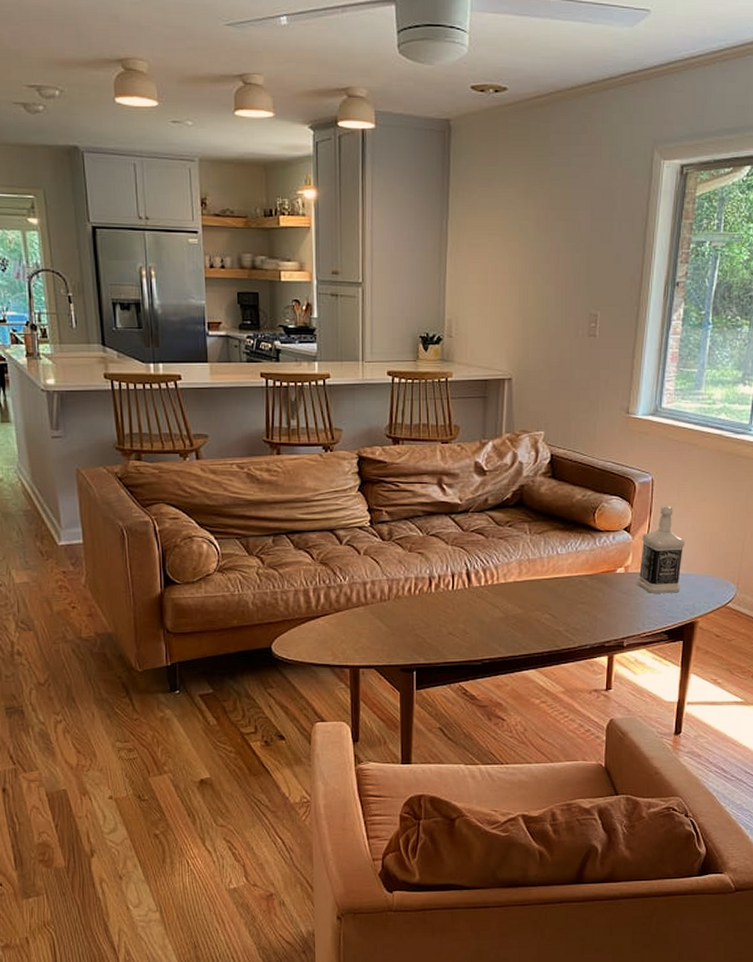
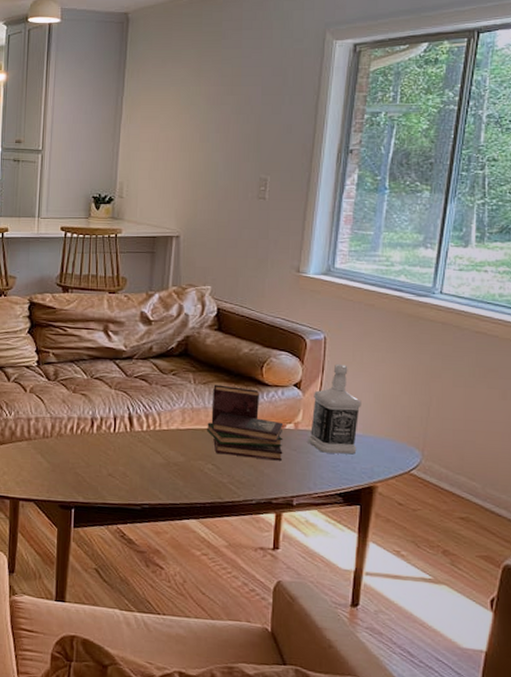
book: none [543,533,615,605] -> present [207,384,284,461]

